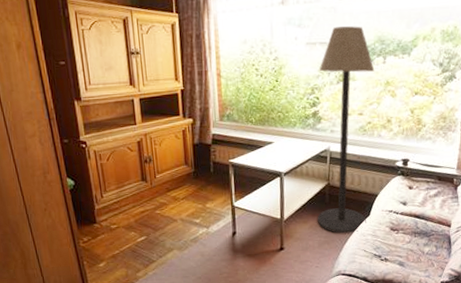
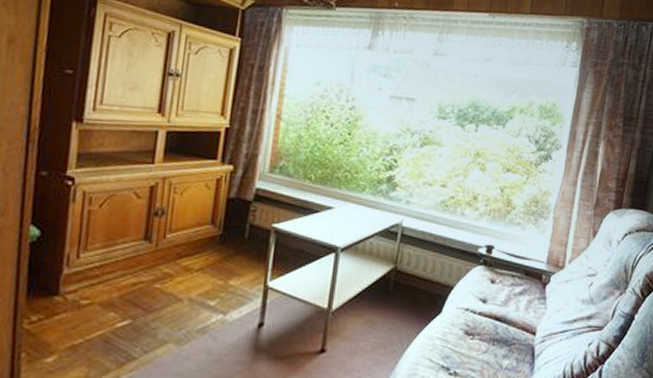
floor lamp: present [318,26,375,234] -> none [375,84,465,335]

